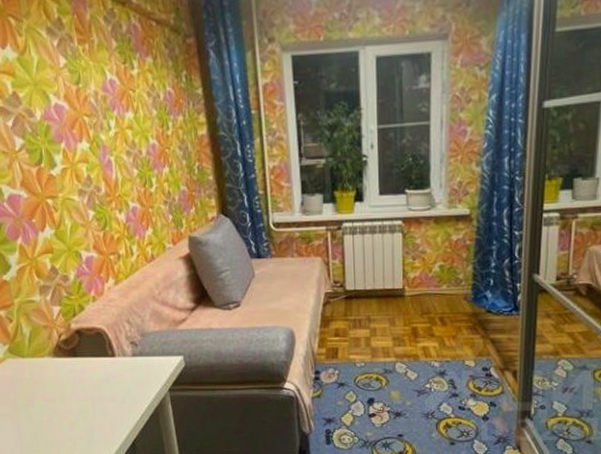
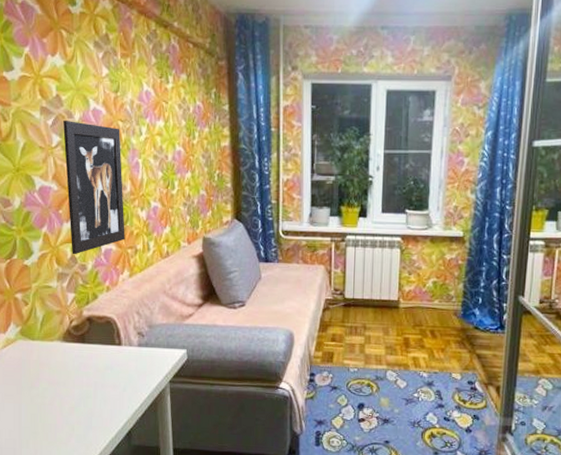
wall art: none [24,120,106,266] -> present [63,121,125,255]

